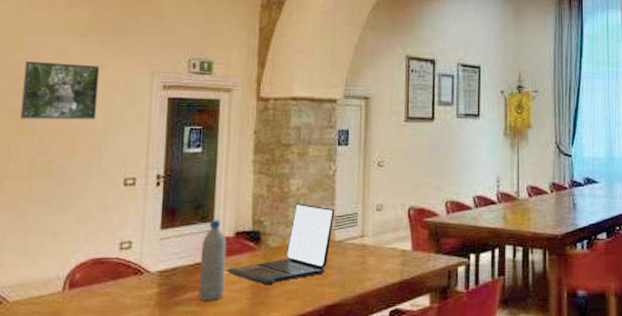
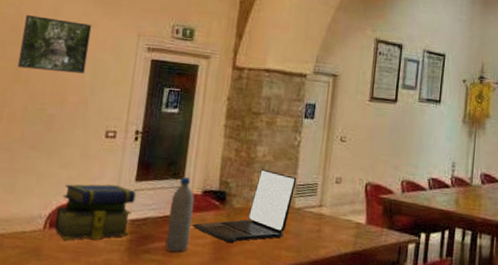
stack of books: none [74,236,163,299] -> present [54,184,136,240]

